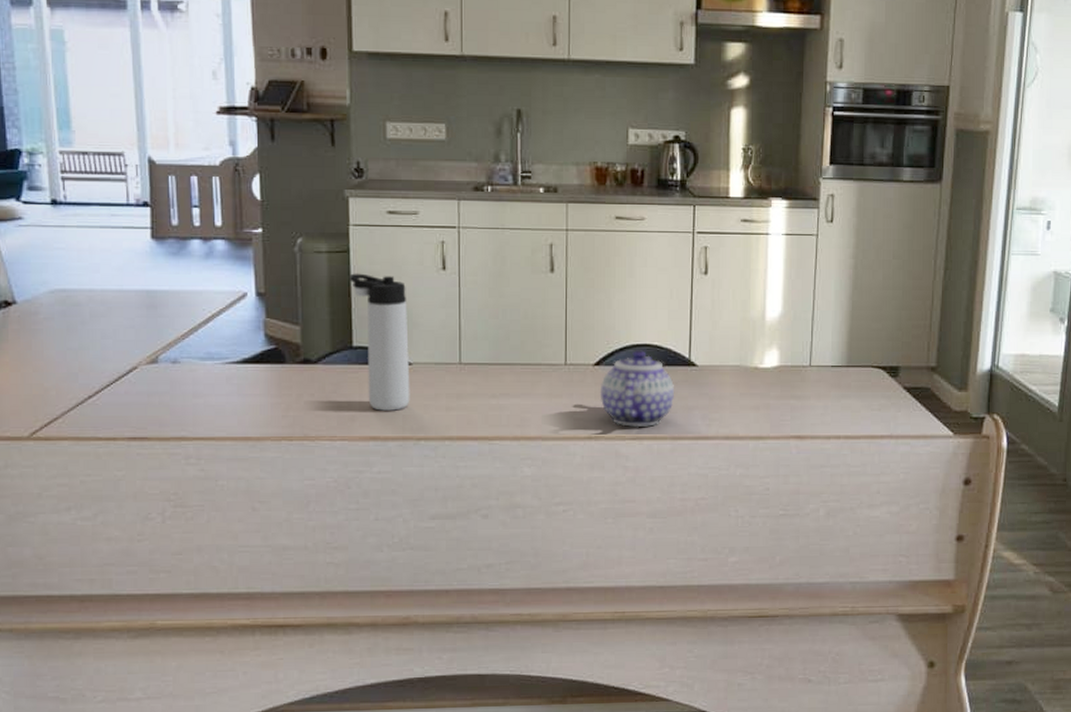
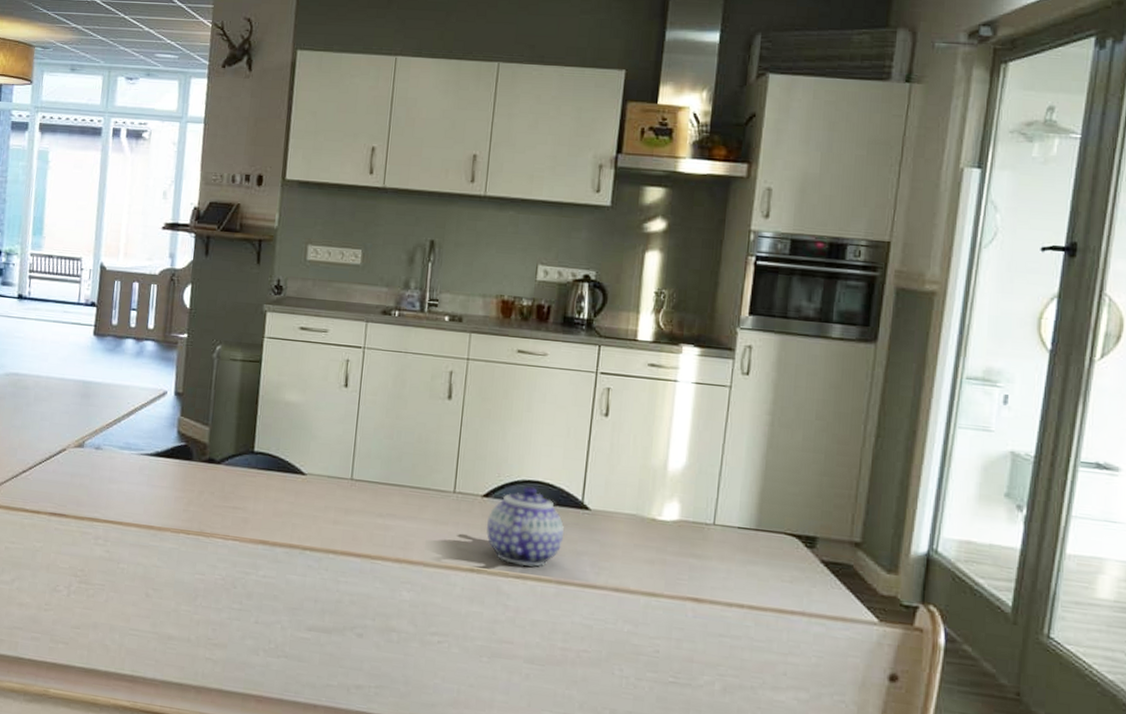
thermos bottle: present [348,273,410,411] -> none [258,382,309,518]

